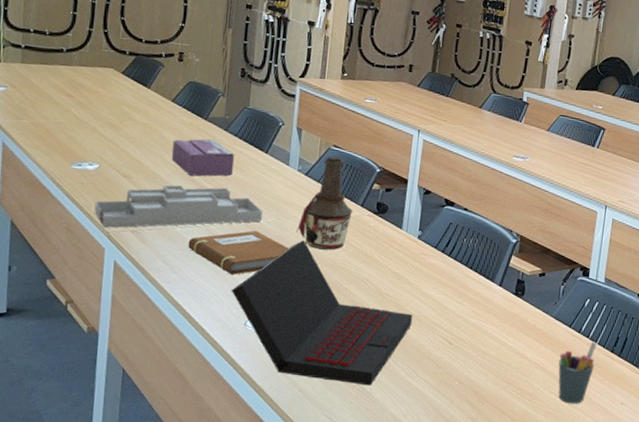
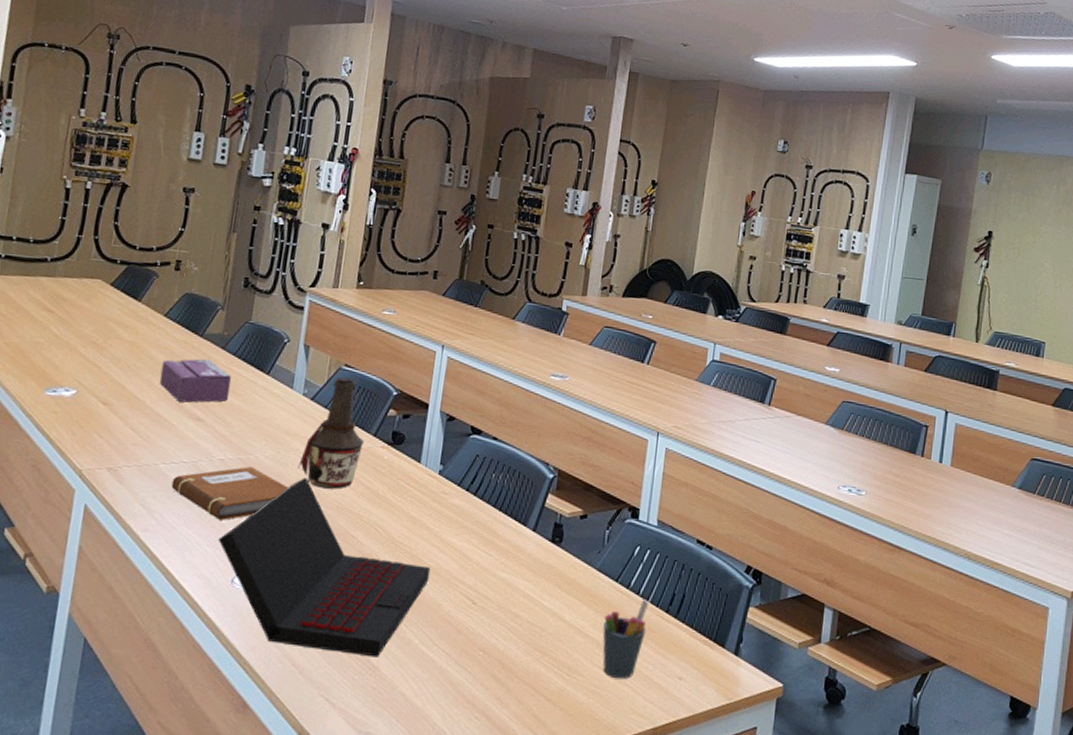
desk organizer: present [94,185,263,228] -> none [66,413,261,465]

